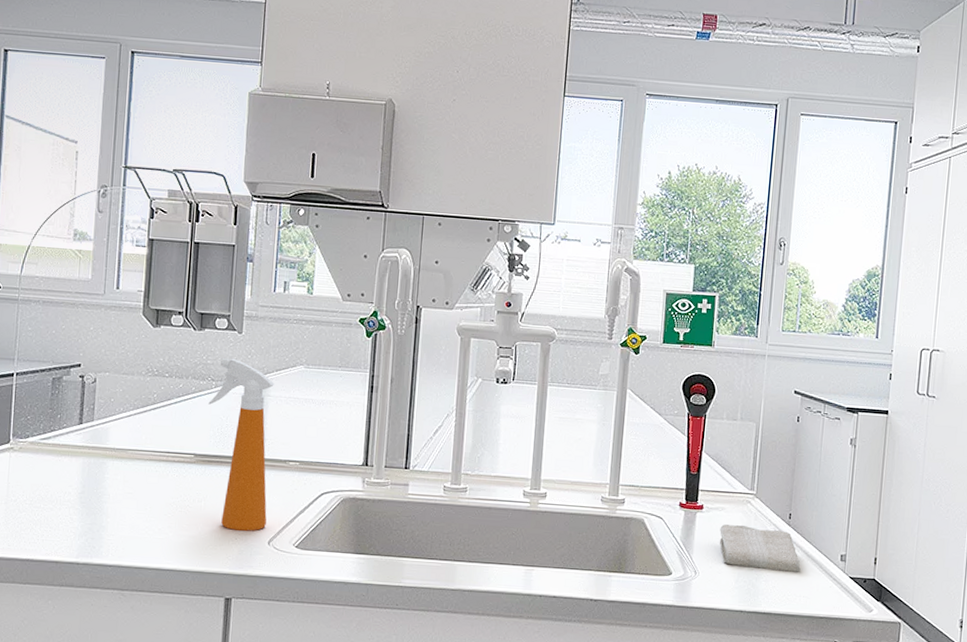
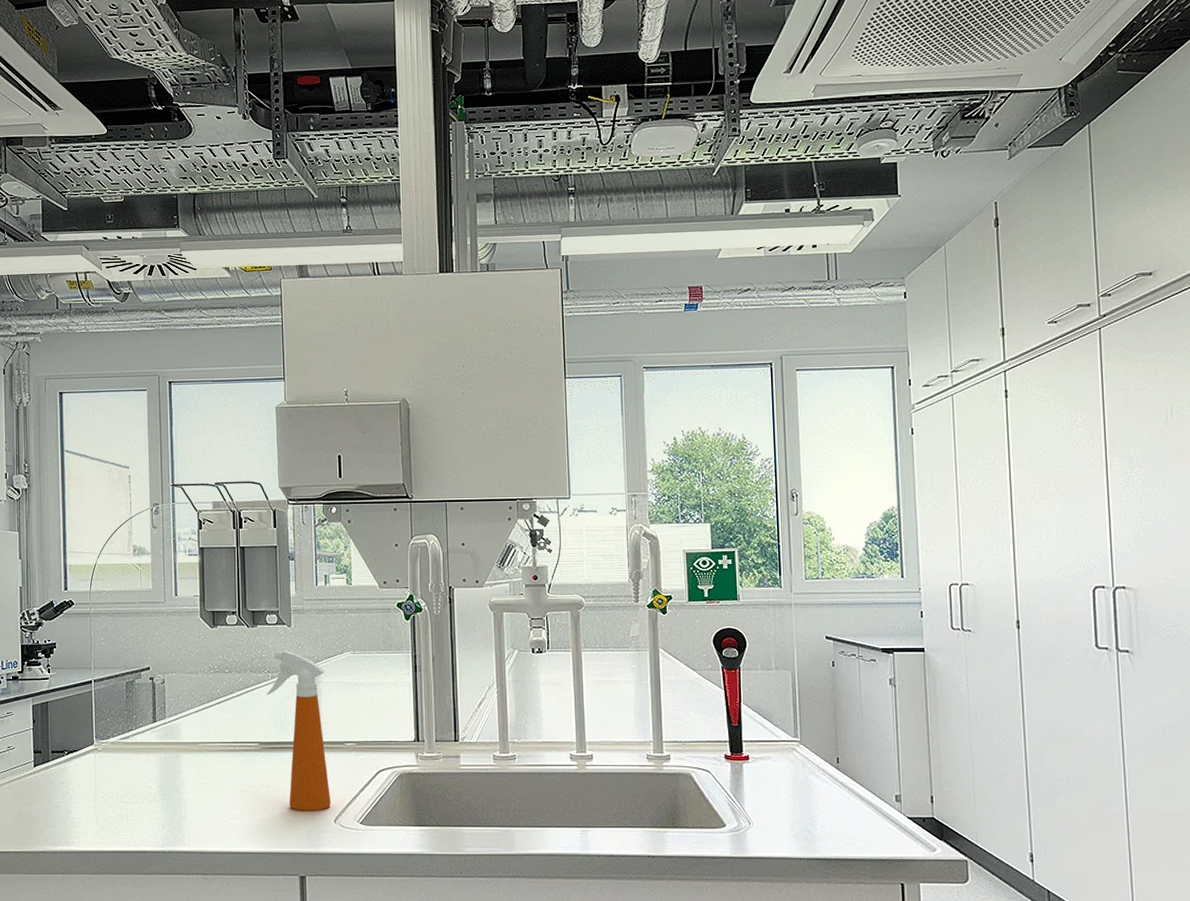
washcloth: present [720,524,801,572] -> none [768,772,856,816]

